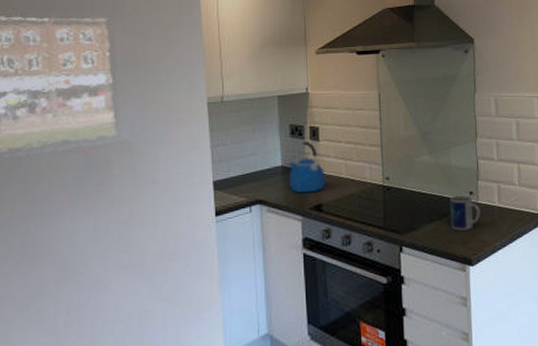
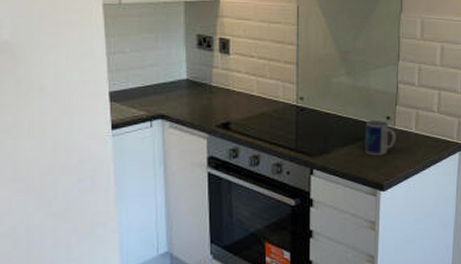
kettle: present [288,141,327,193] -> none [194,53,236,110]

